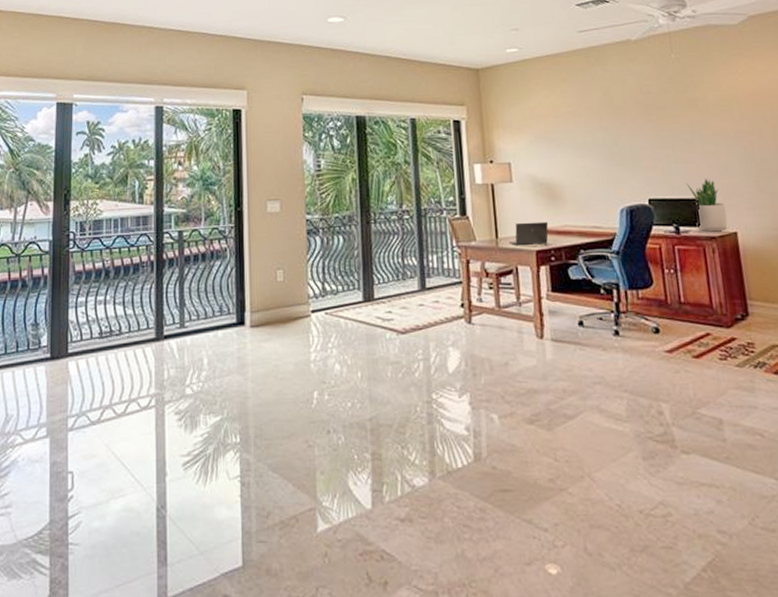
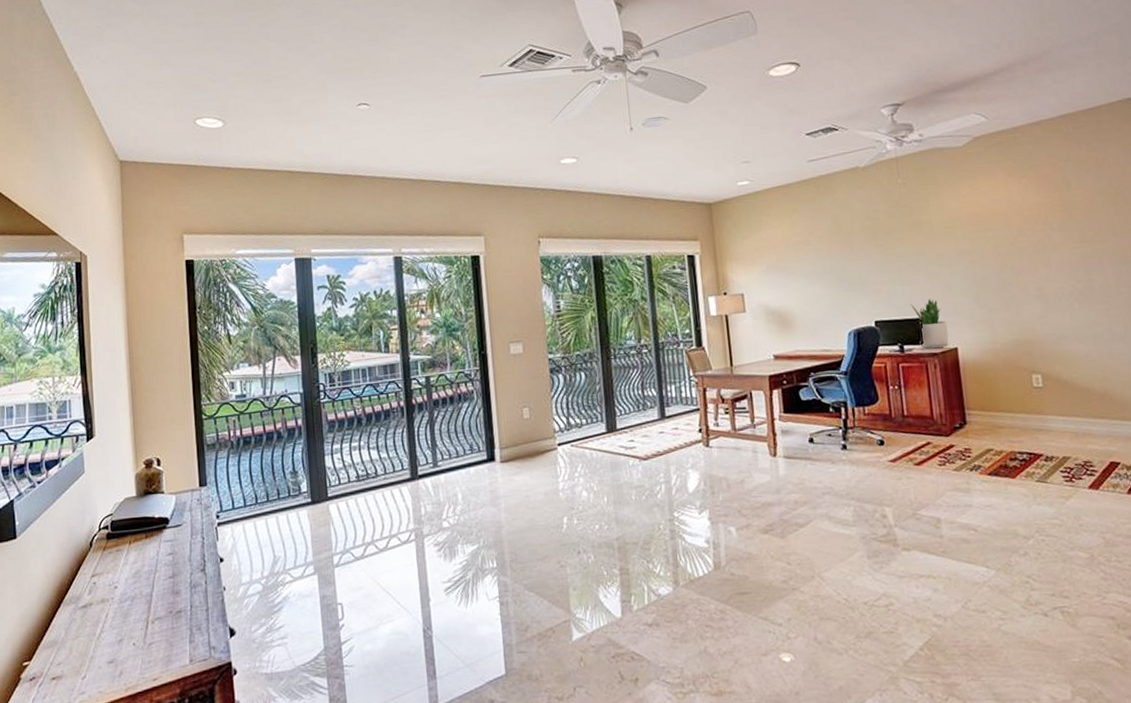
laptop: present [510,221,549,245] -> none [744,348,781,372]

